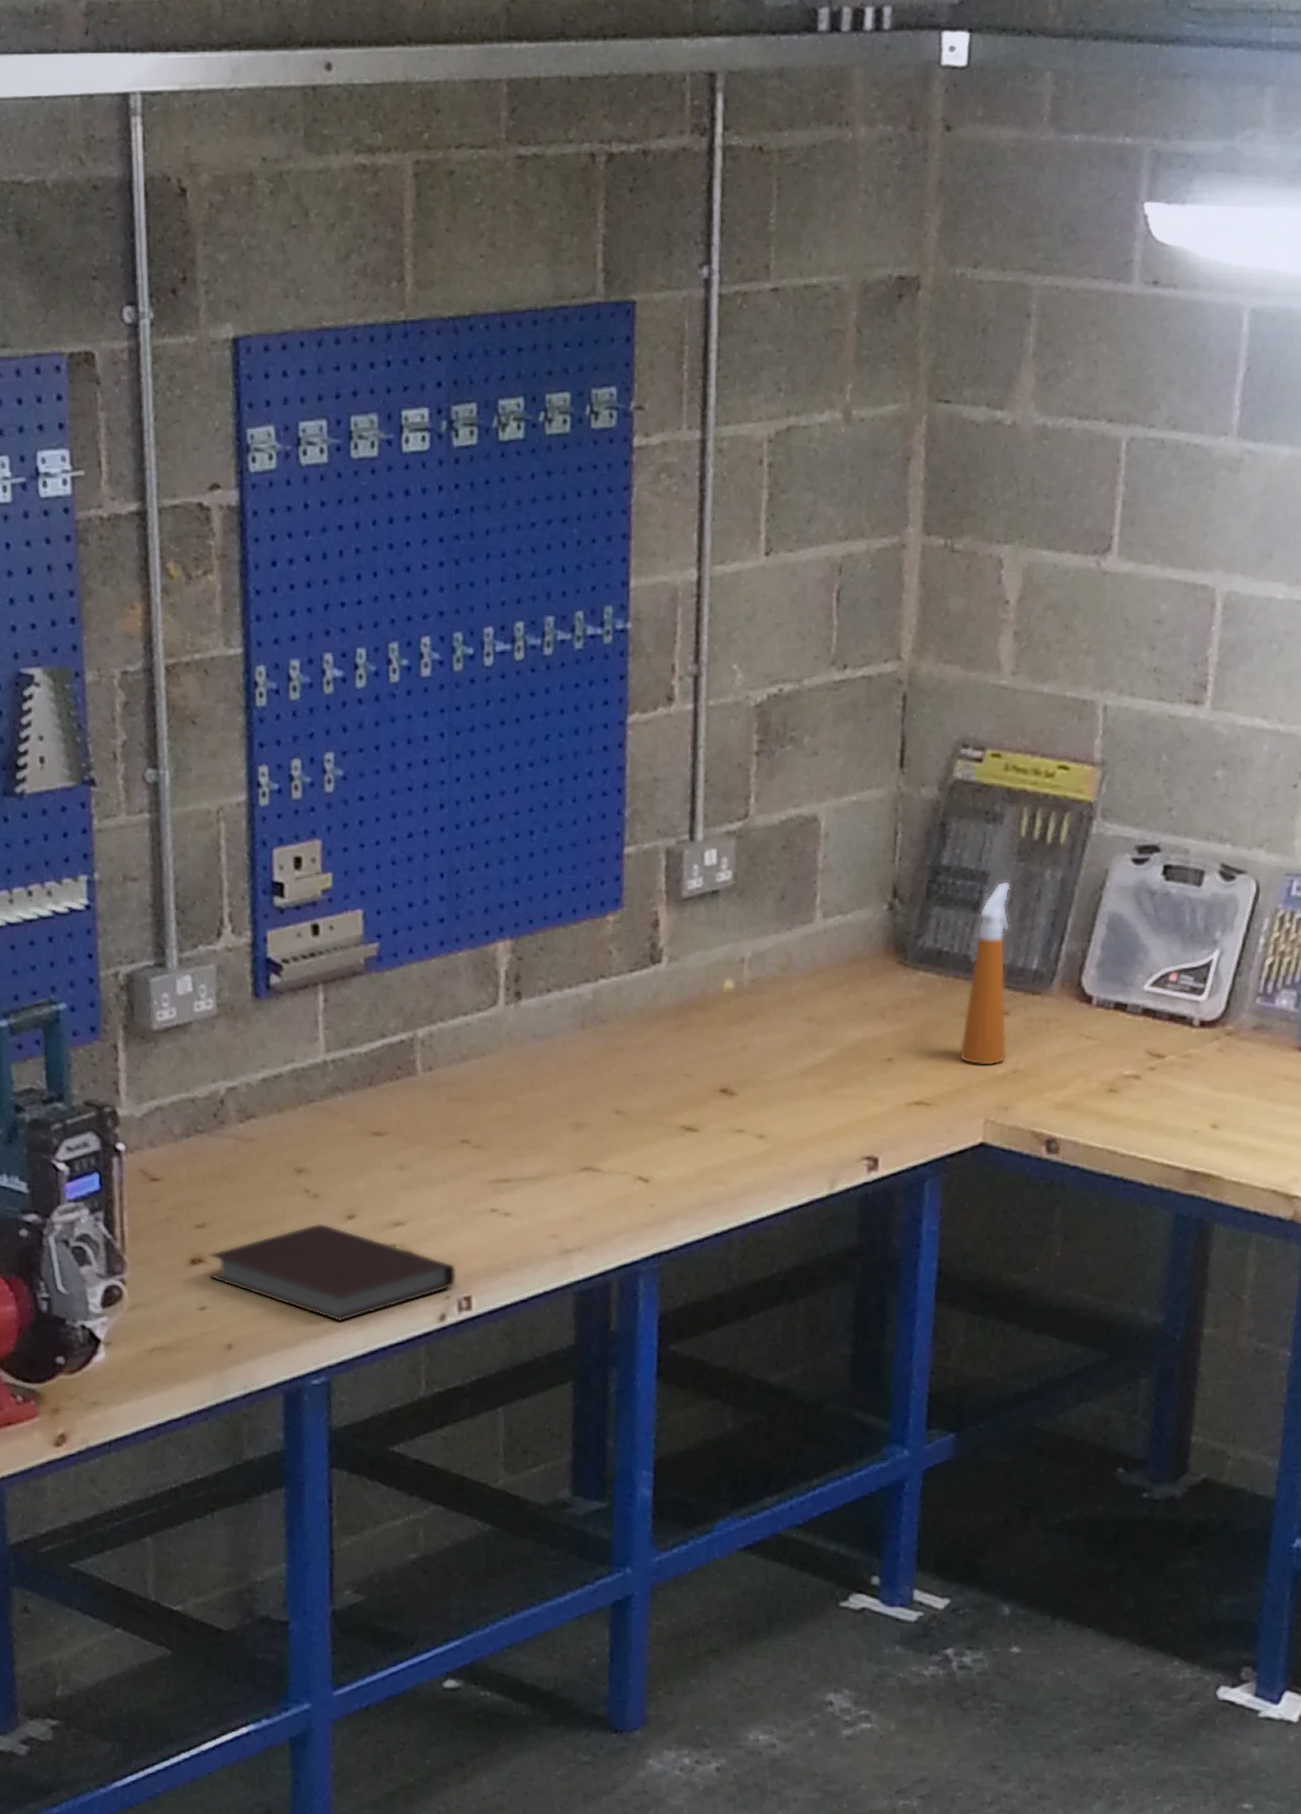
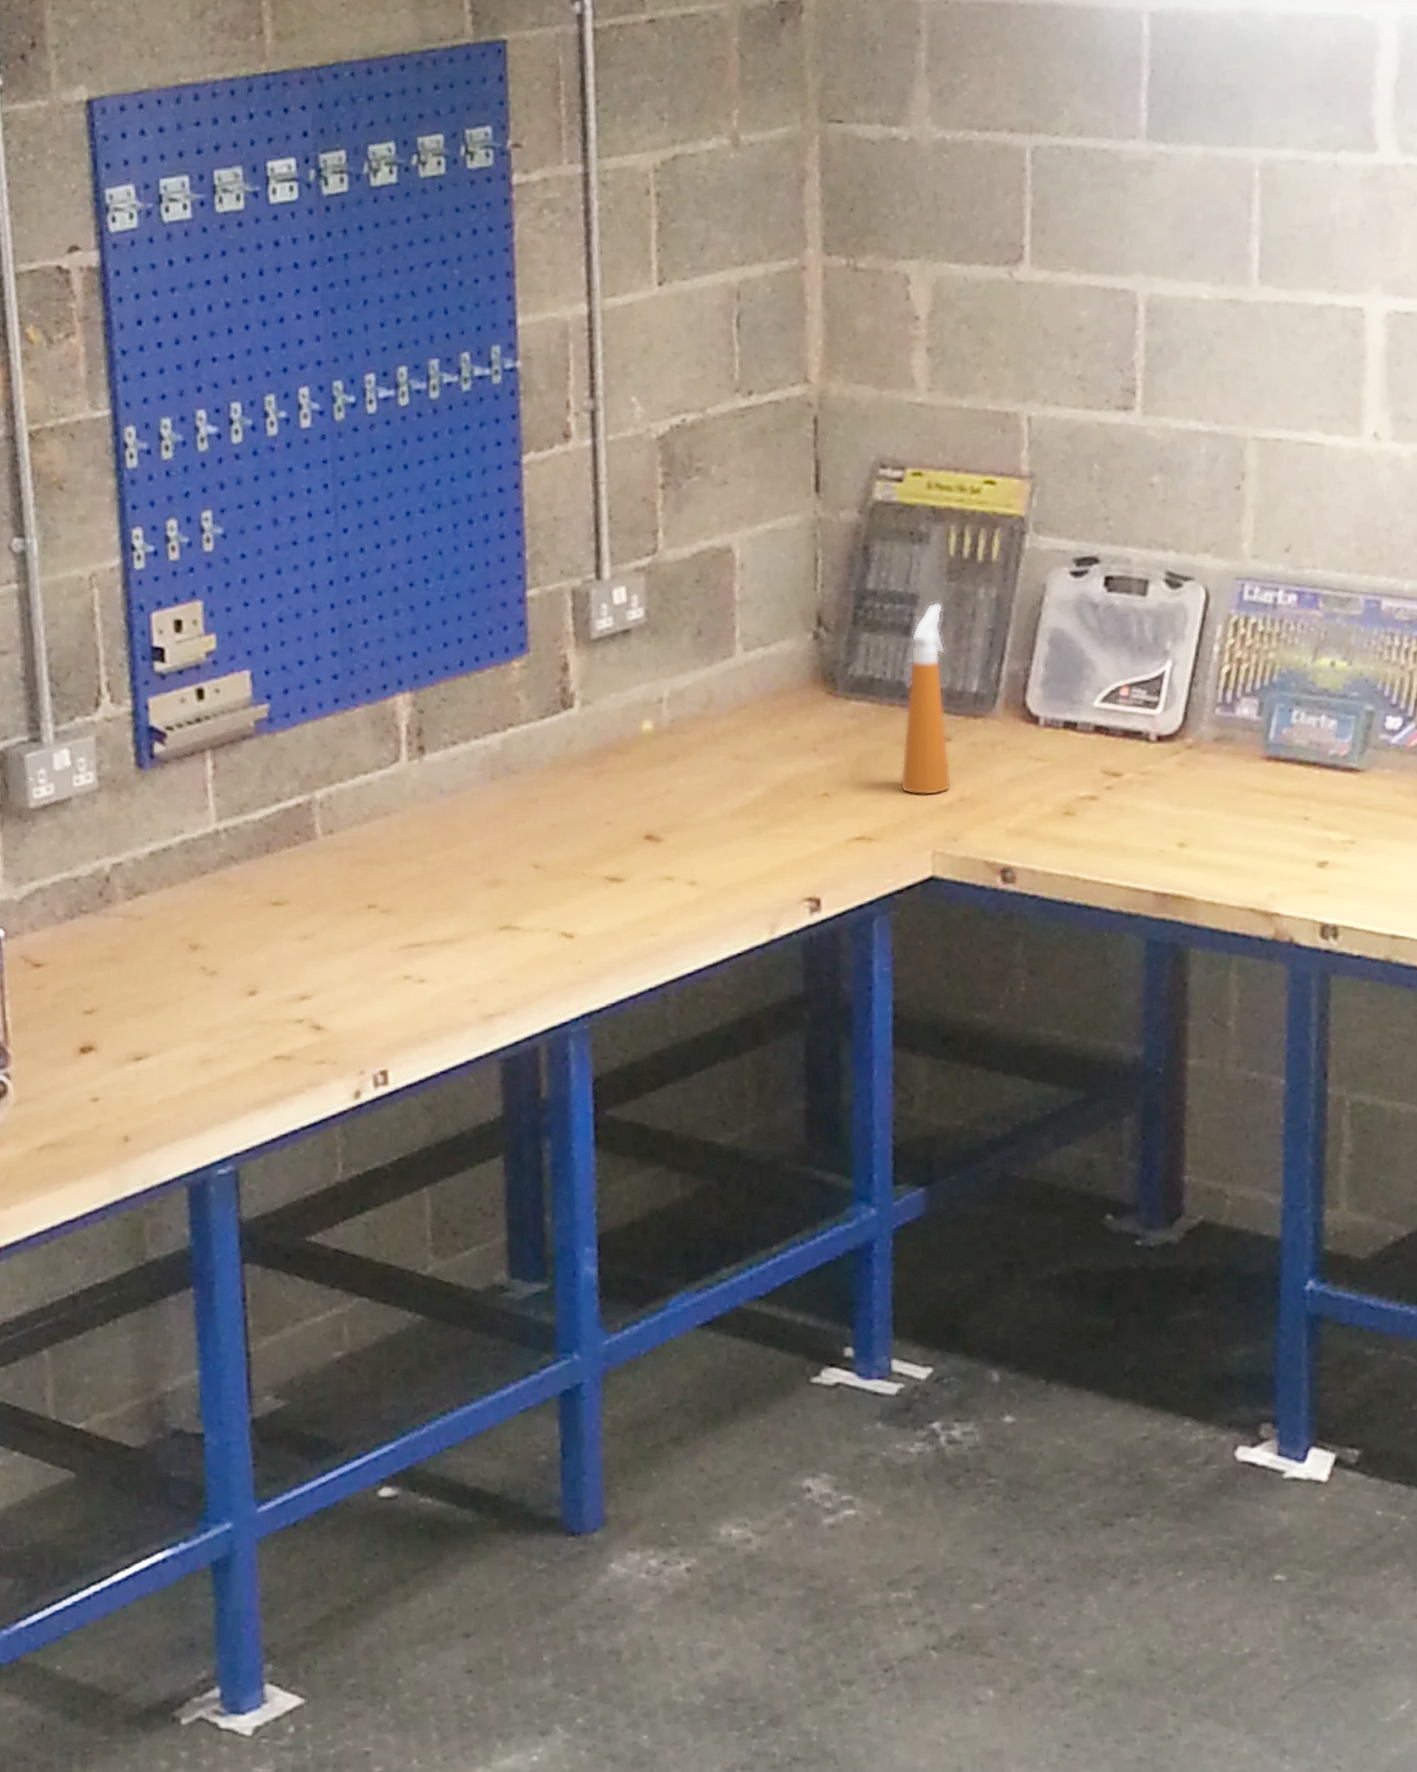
notebook: present [208,1222,456,1322] -> none [99,1000,370,1106]

